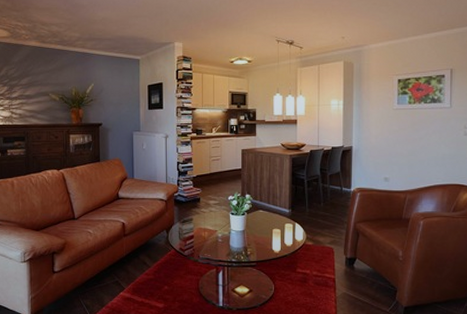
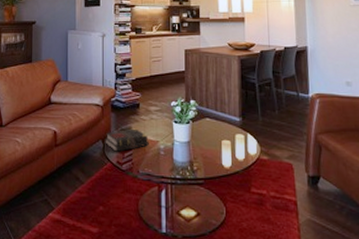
book: none [169,220,208,240] -> present [105,128,149,152]

